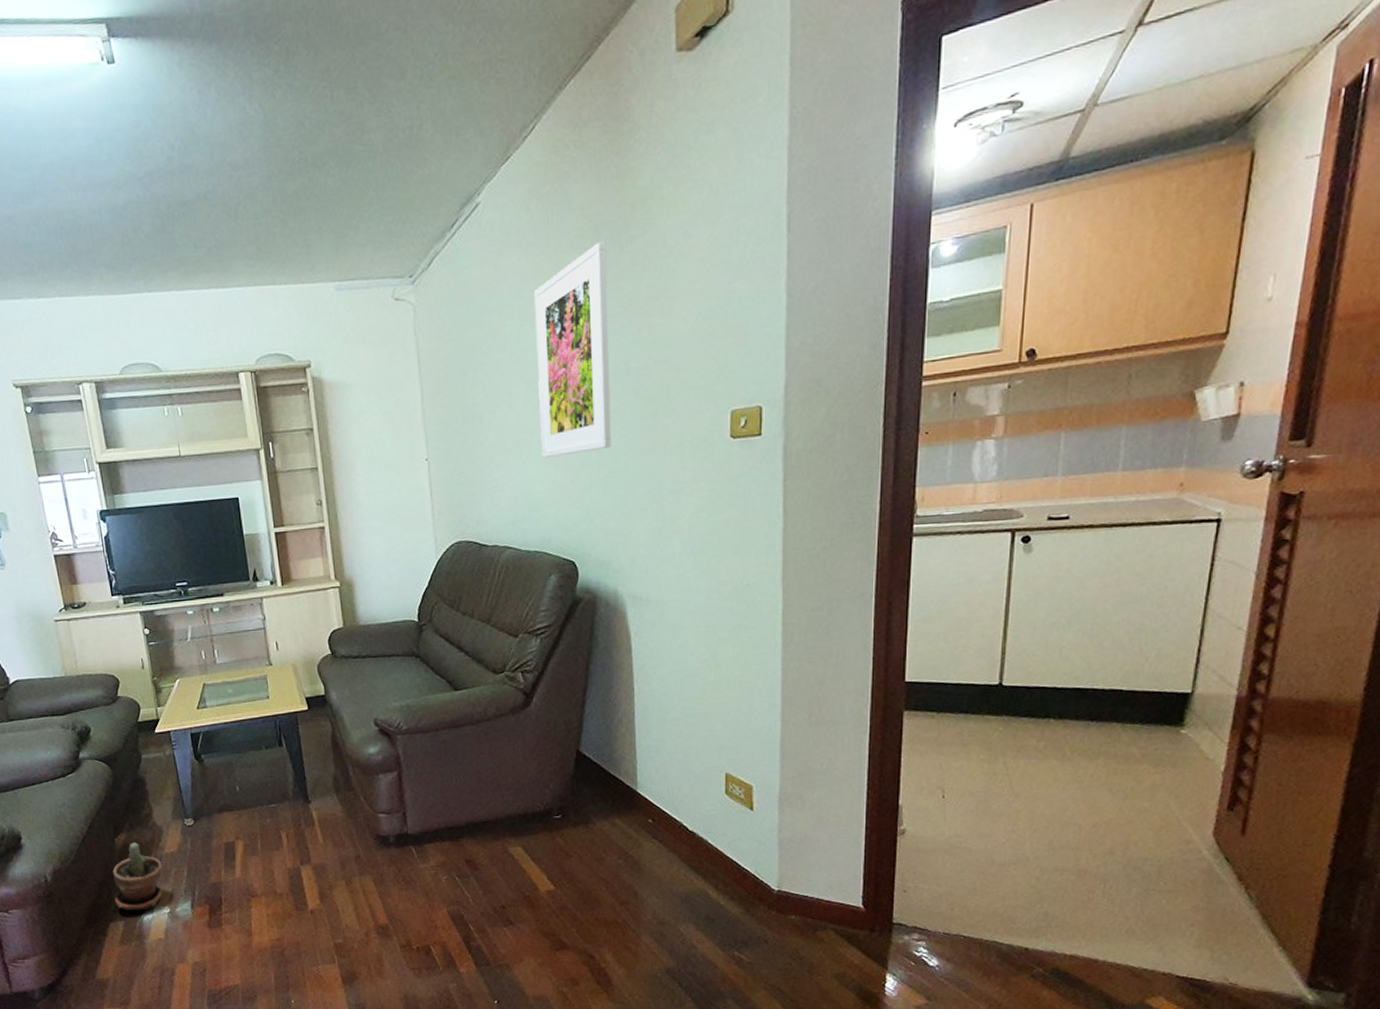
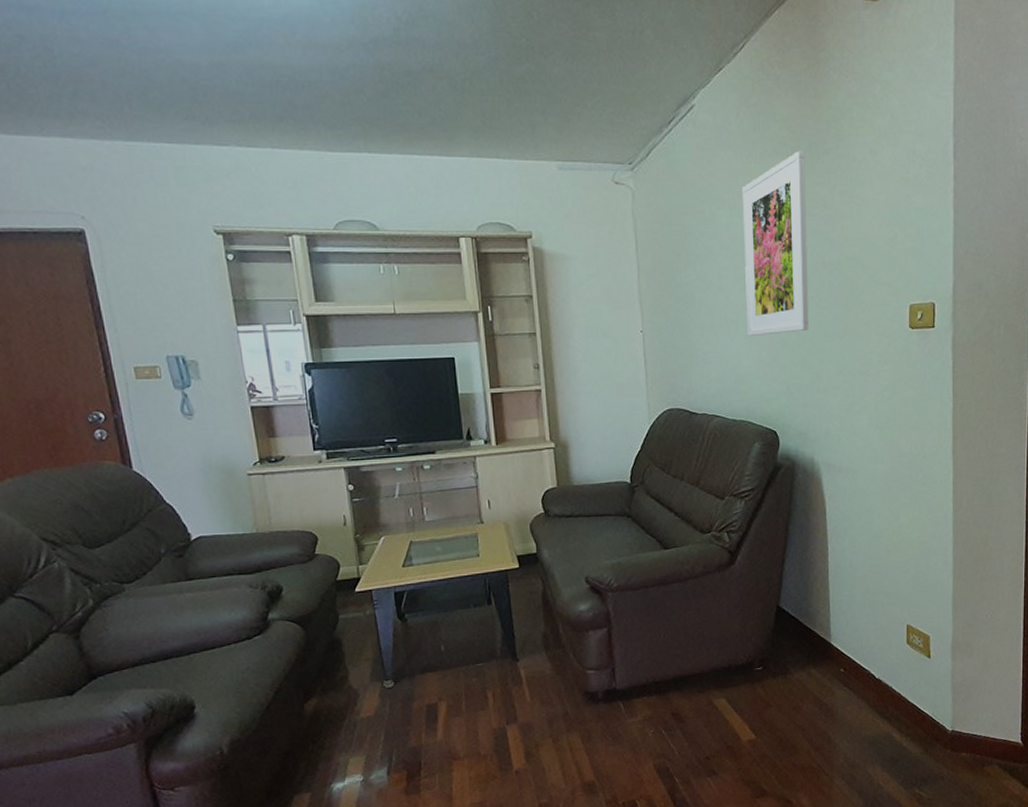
potted plant: present [112,842,162,911] -> none [300,707,357,782]

